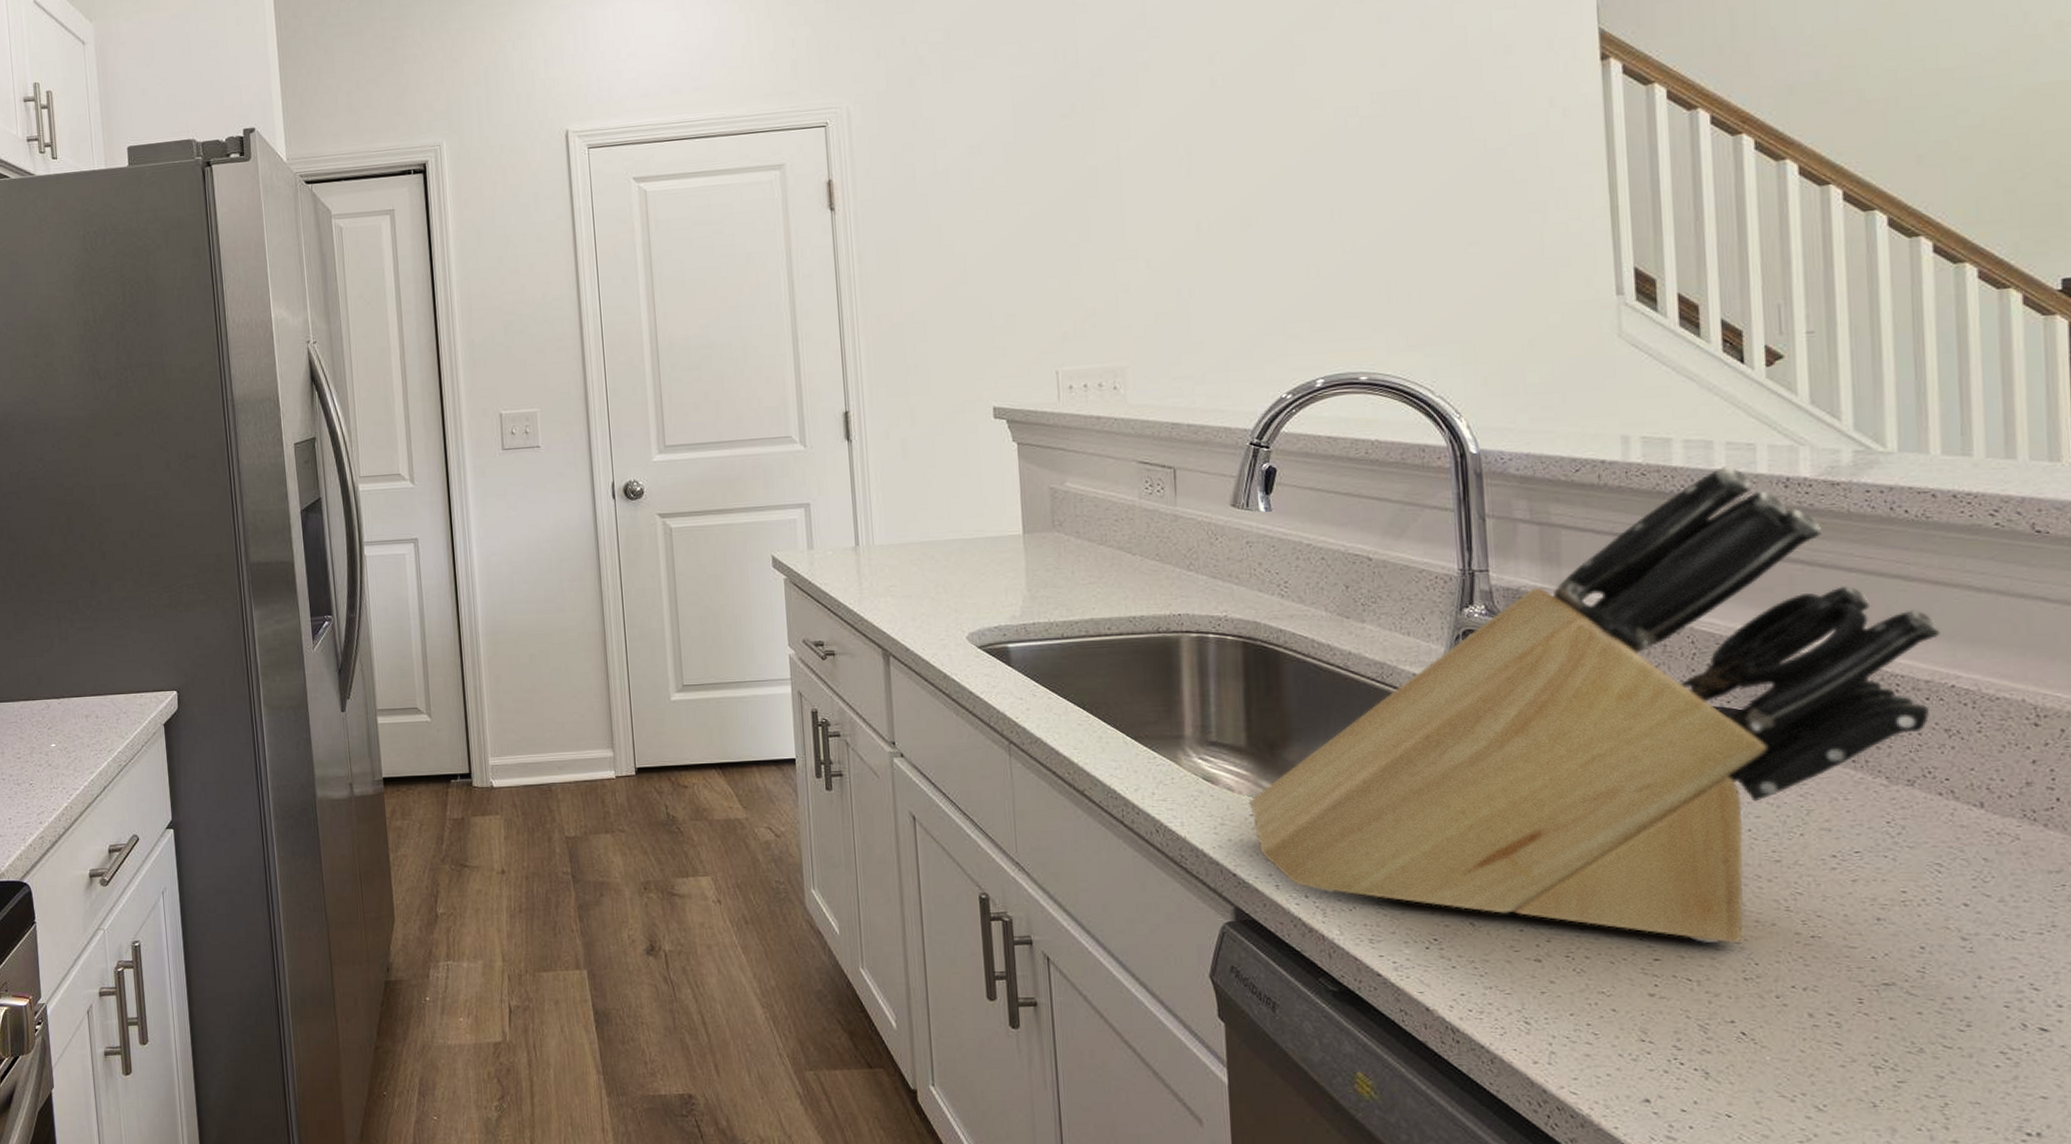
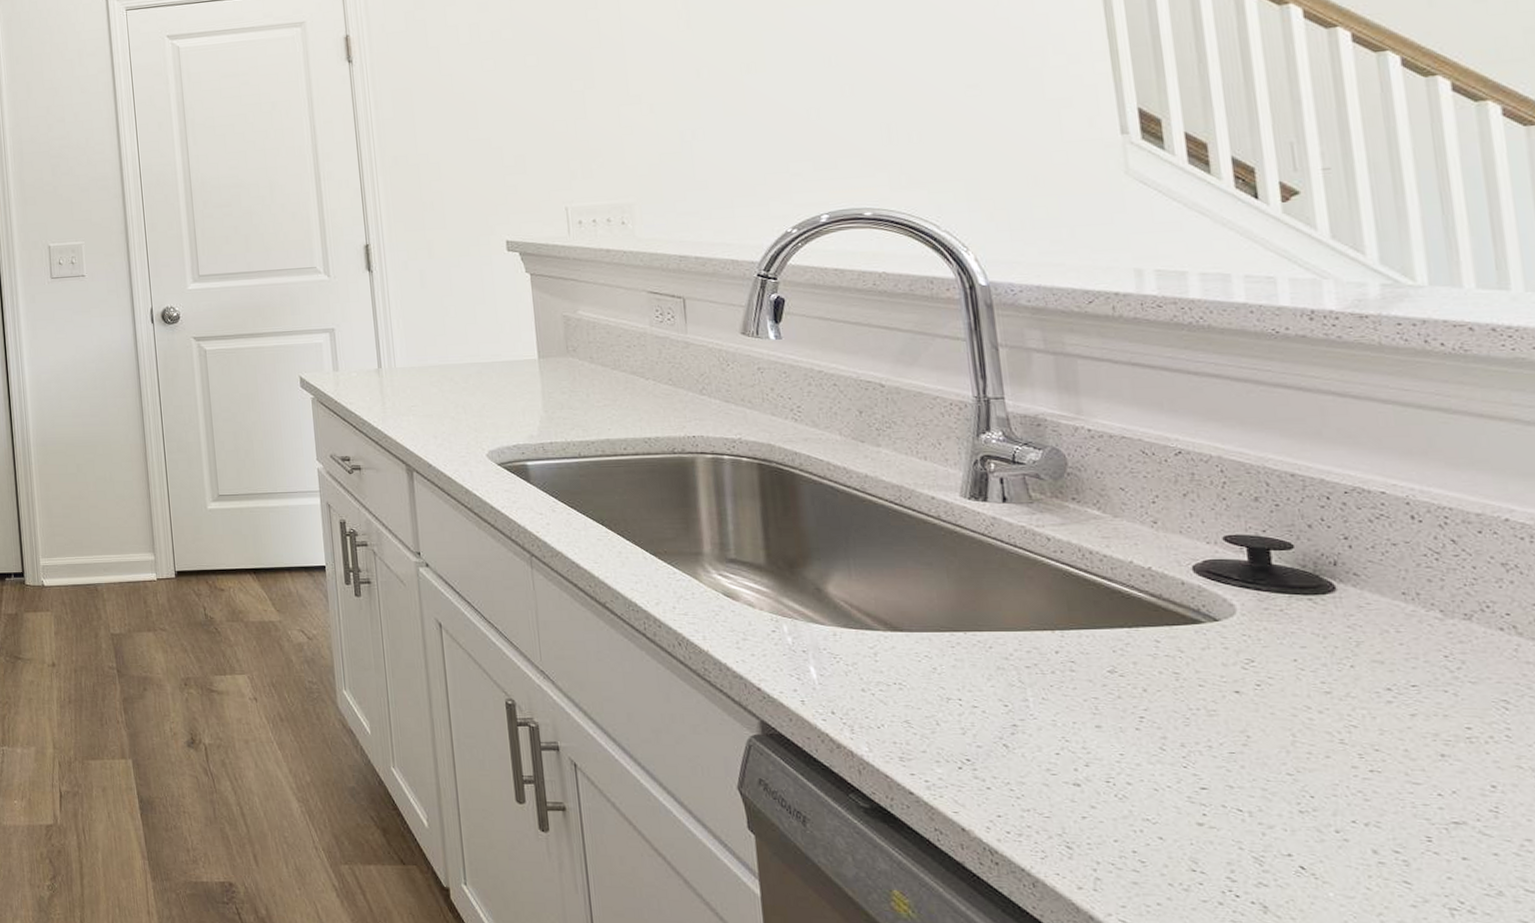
knife block: present [1250,466,1940,944] -> none [771,299,1489,775]

